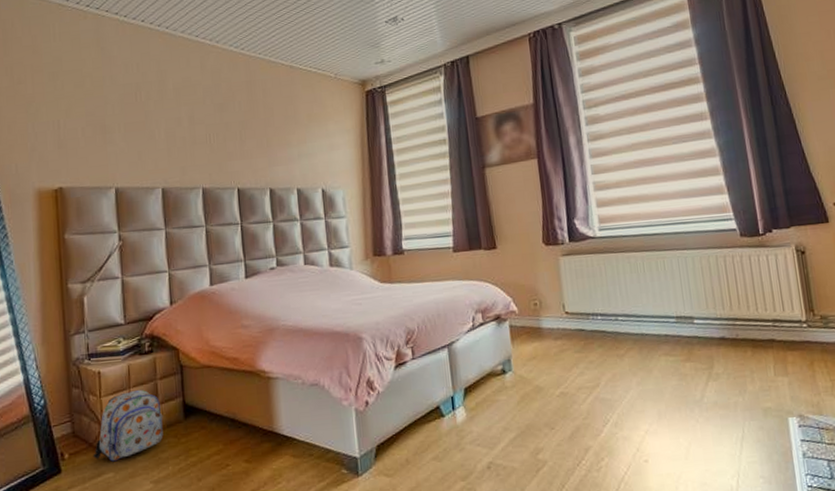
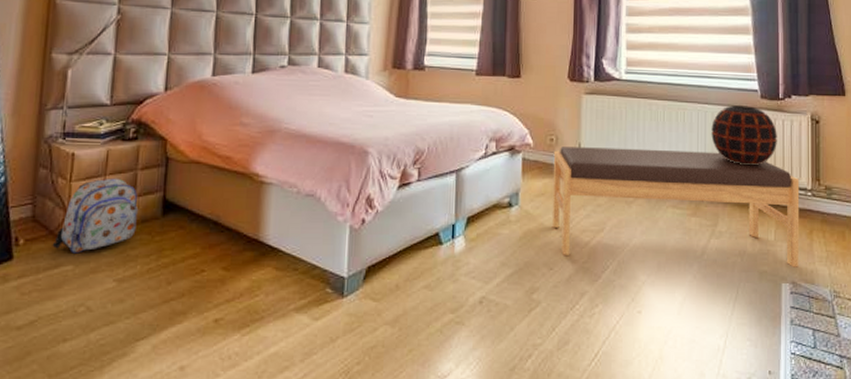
bench: none [539,295,804,414] -> present [551,147,800,267]
decorative vase: none [693,245,764,305] -> present [711,105,777,166]

